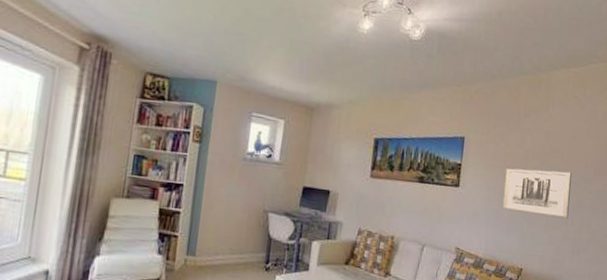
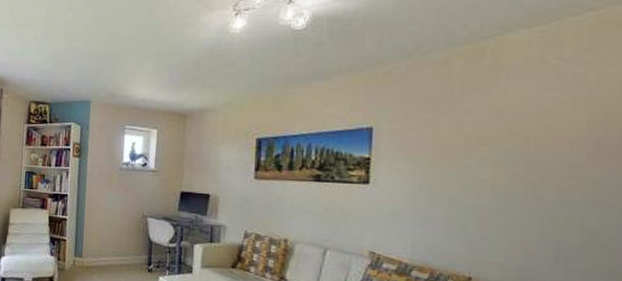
wall art: present [502,168,572,219] -> none [433,157,545,216]

